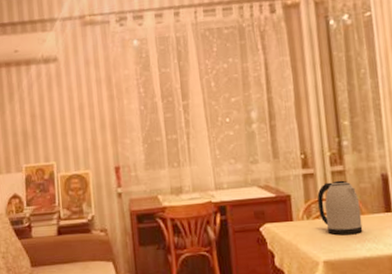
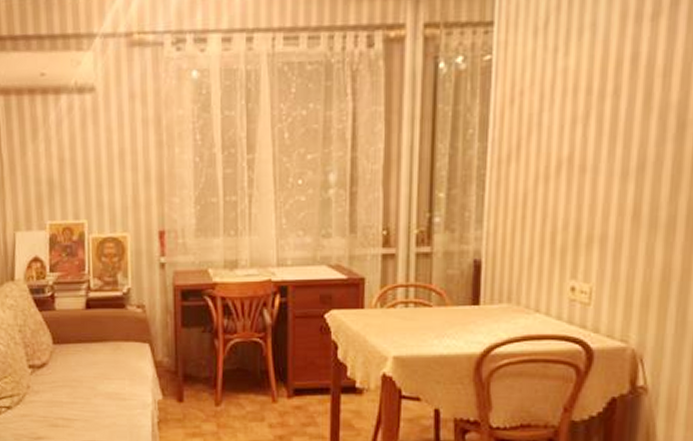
kettle: present [317,180,363,235] -> none [396,264,444,327]

